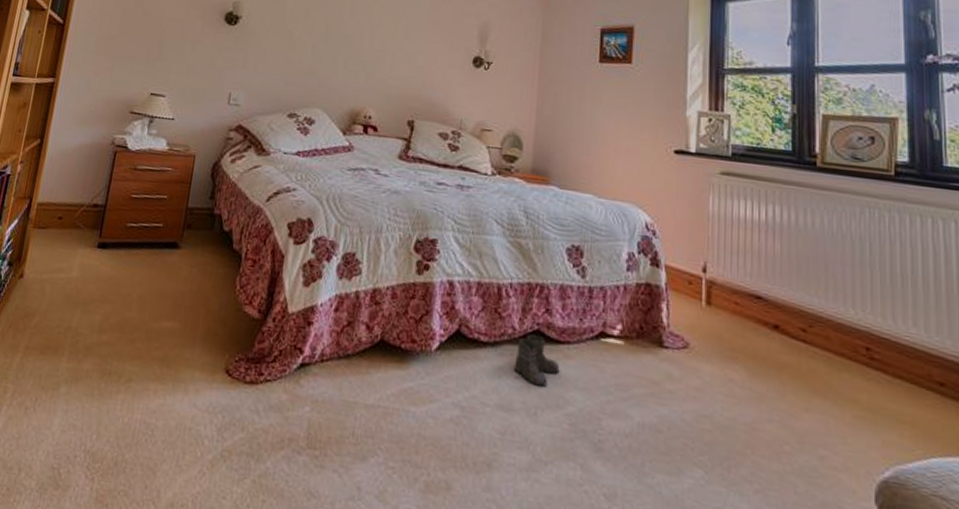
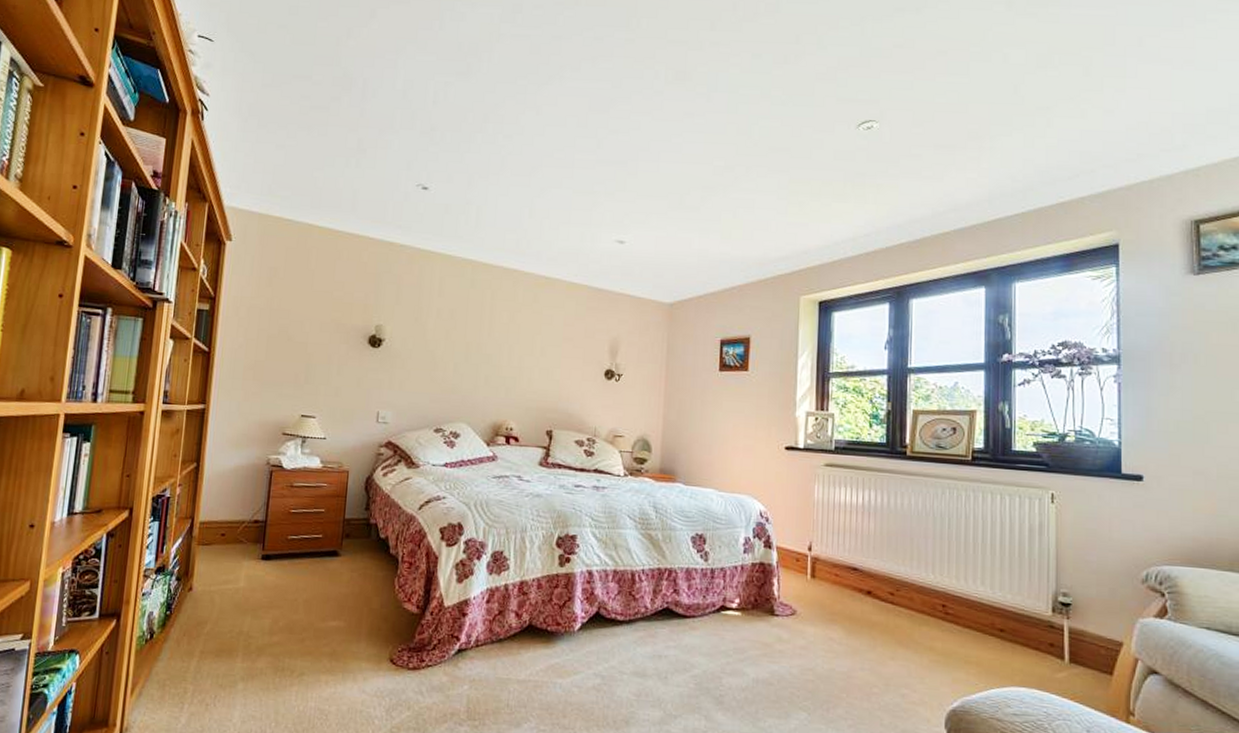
boots: present [514,334,560,387] -> none [647,612,687,655]

